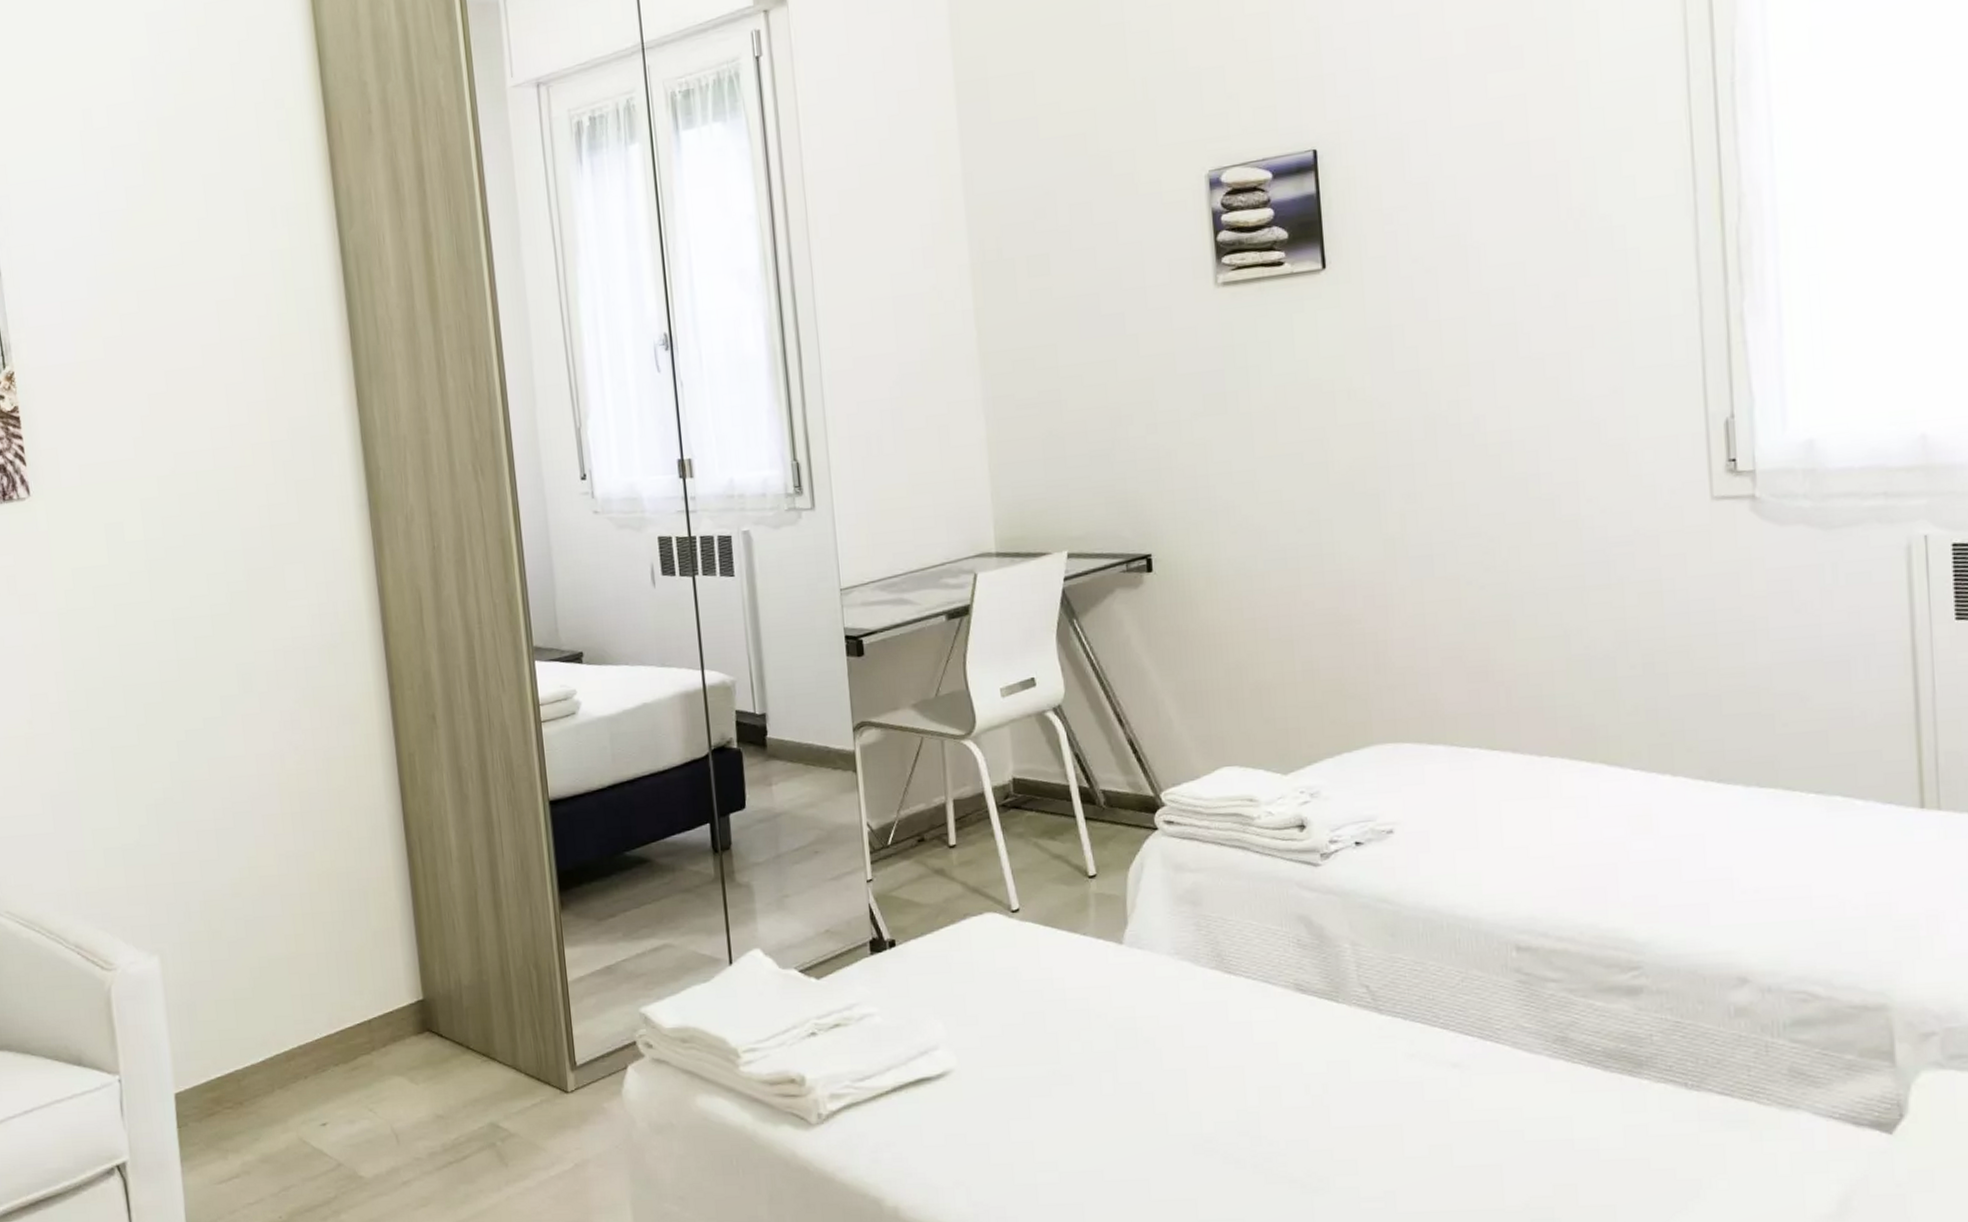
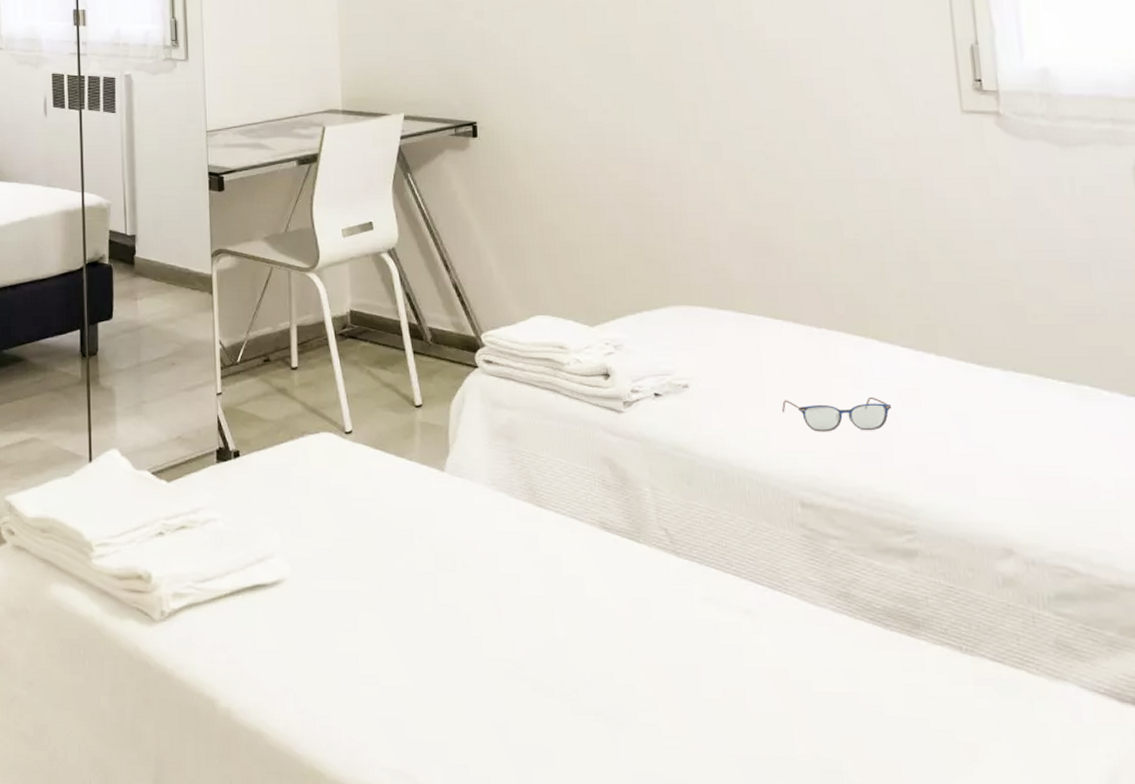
glasses: none [1497,827,1620,869] -> present [782,398,892,432]

